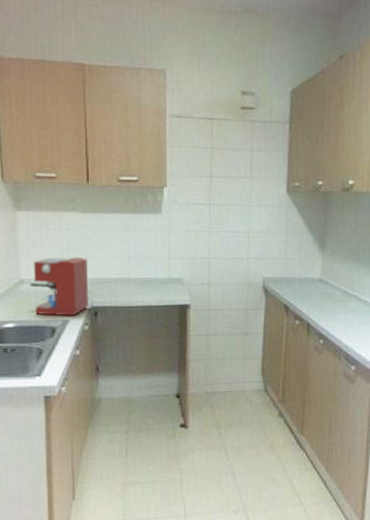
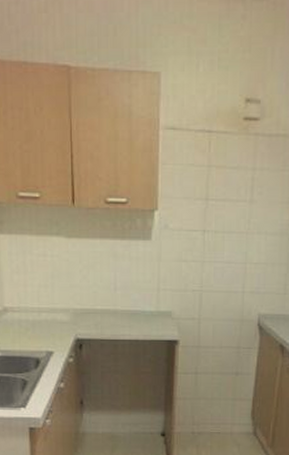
coffee maker: present [30,257,88,316] -> none [13,285,73,348]

